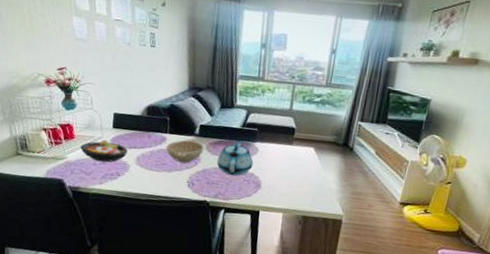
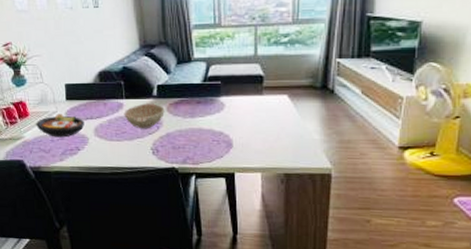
teapot: present [217,139,254,176] -> none [180,96,221,137]

